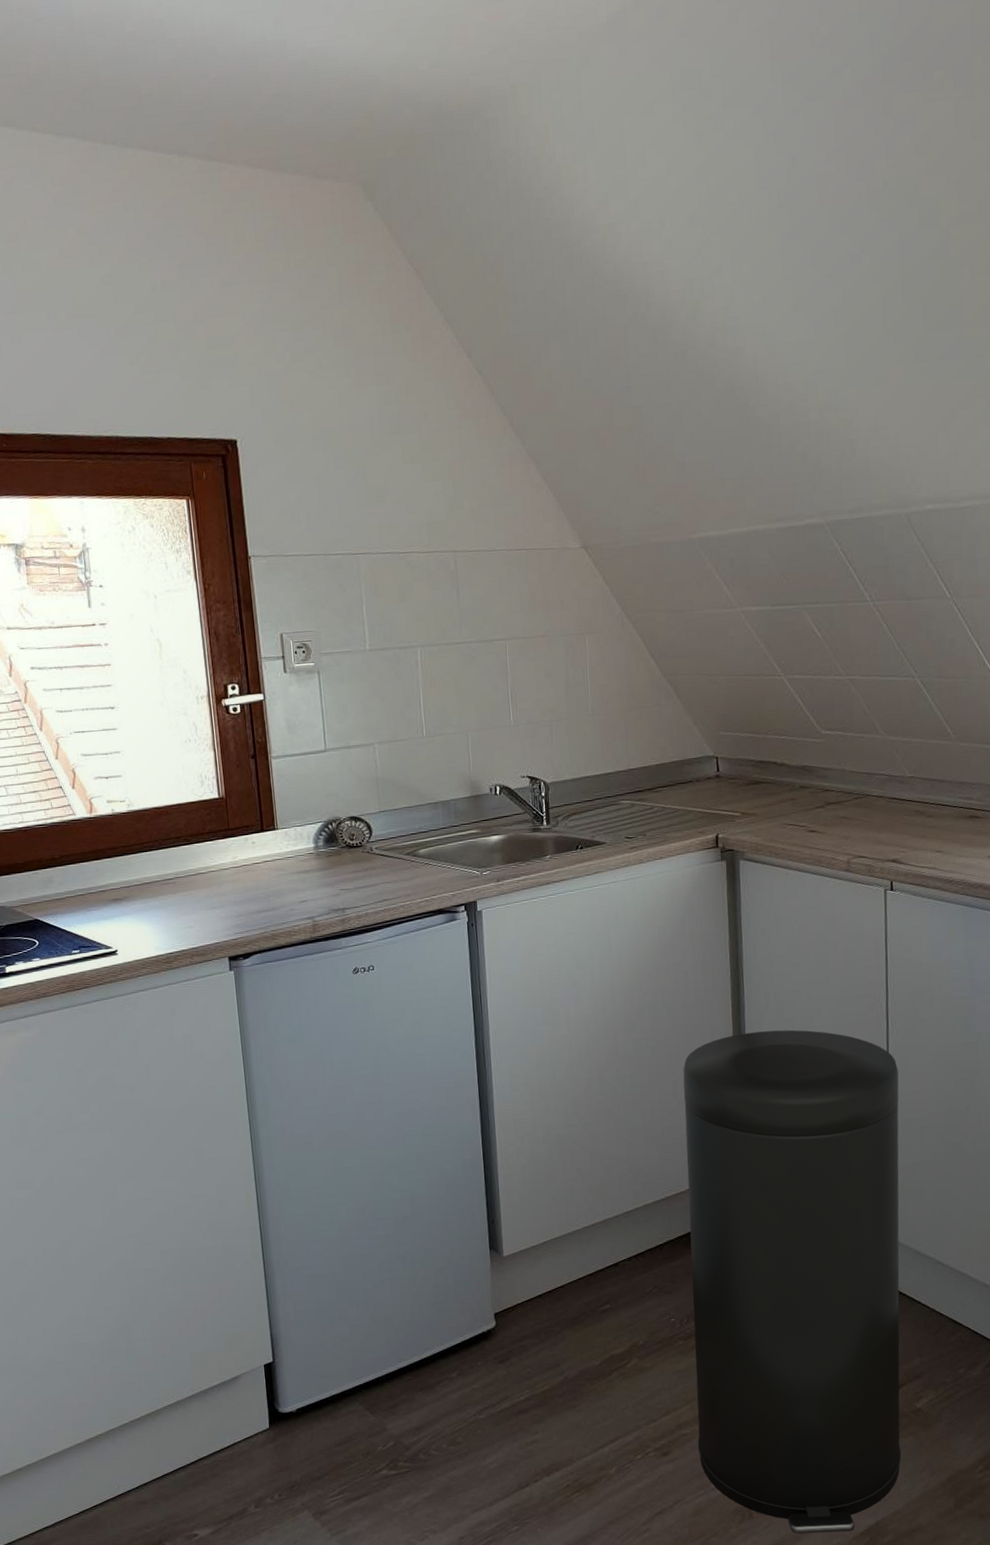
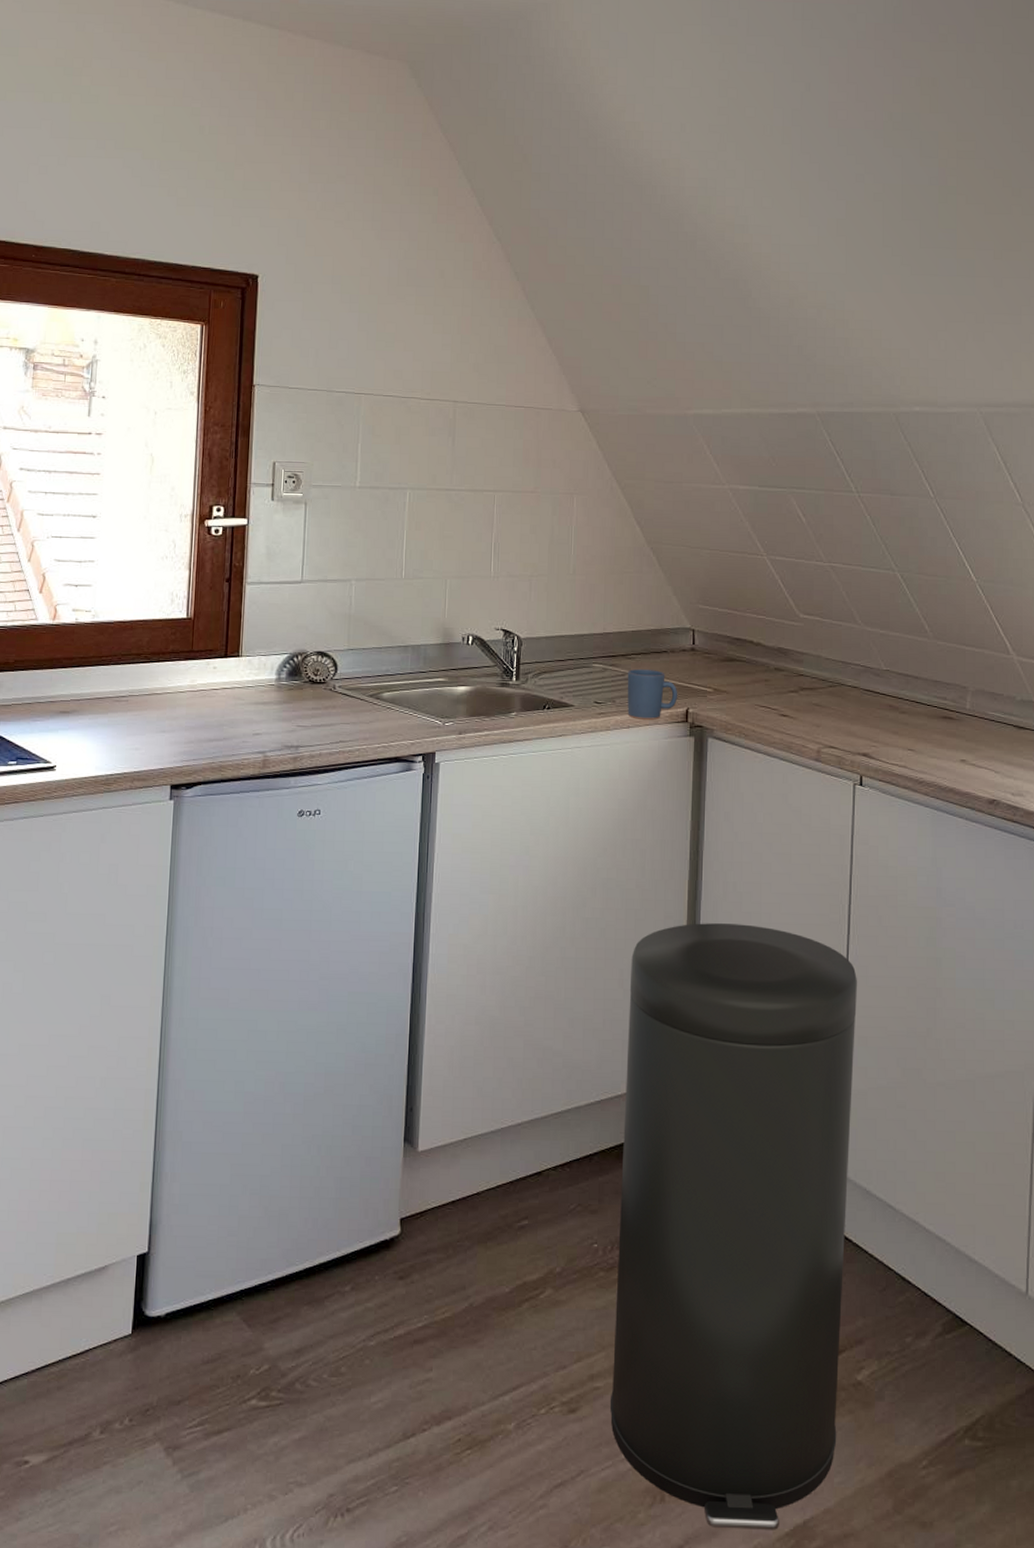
mug: none [655,800,707,850] -> present [627,668,678,721]

